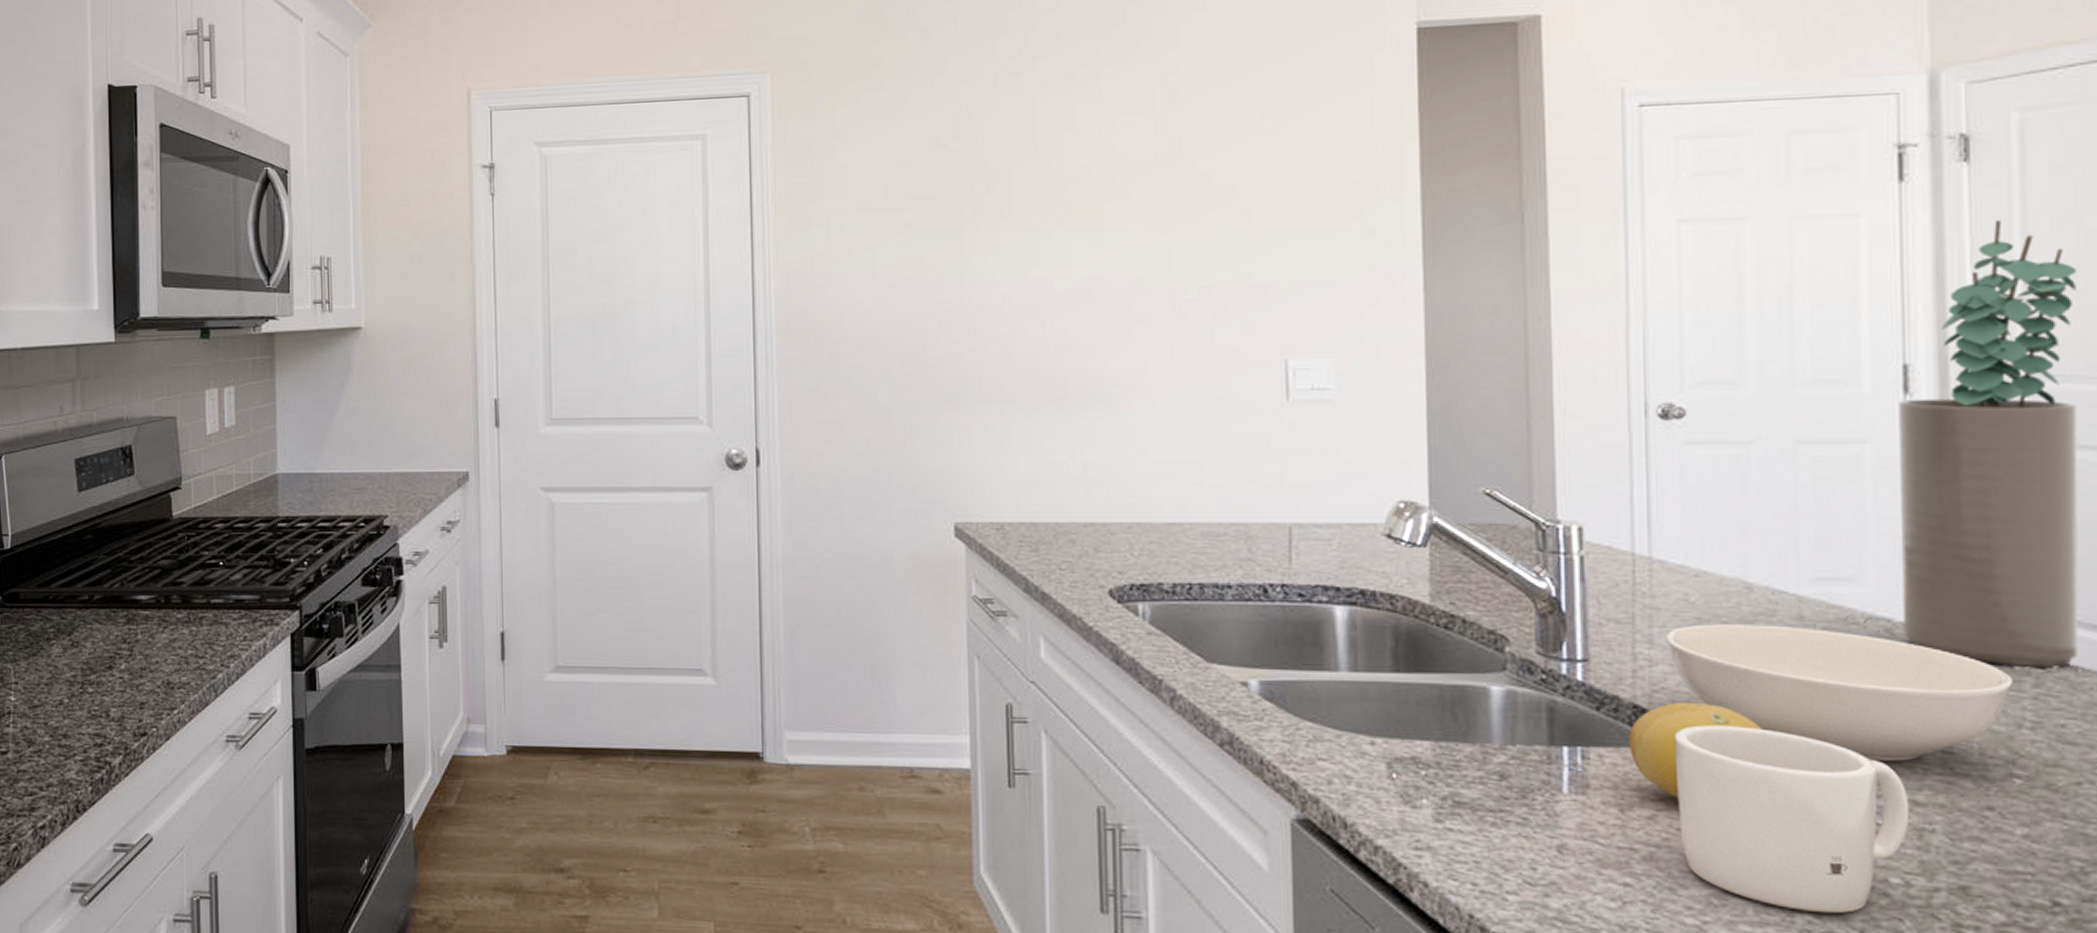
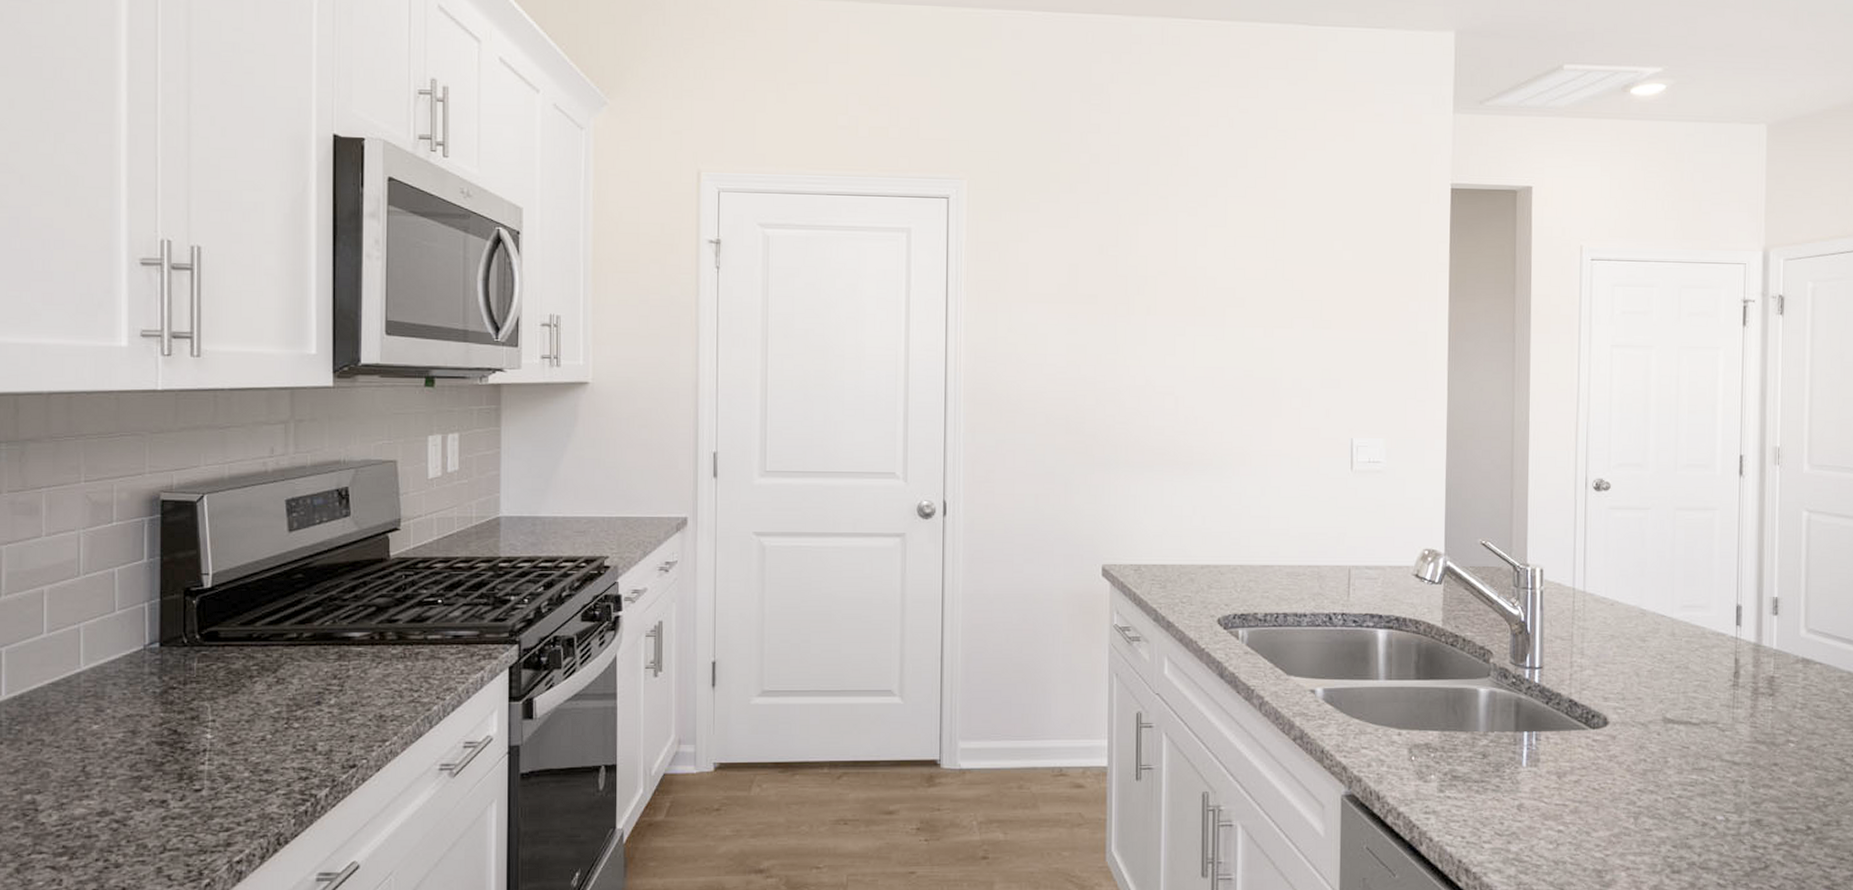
fruit: present [1629,701,1762,799] -> none [1566,696,1647,767]
bowl: present [1665,624,2013,761] -> none [1591,640,1792,734]
mug: present [1674,725,1910,914] -> none [1593,713,1731,844]
vase: present [1899,220,2079,667] -> none [1732,357,1839,666]

